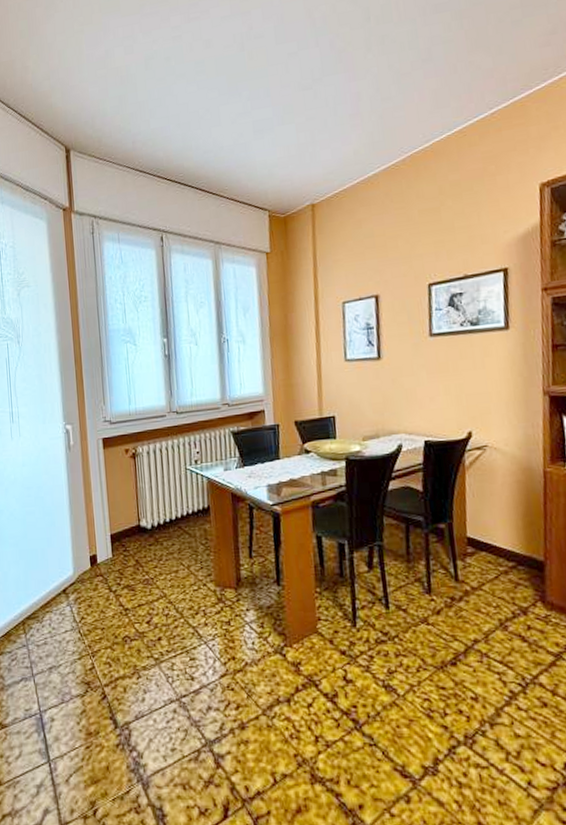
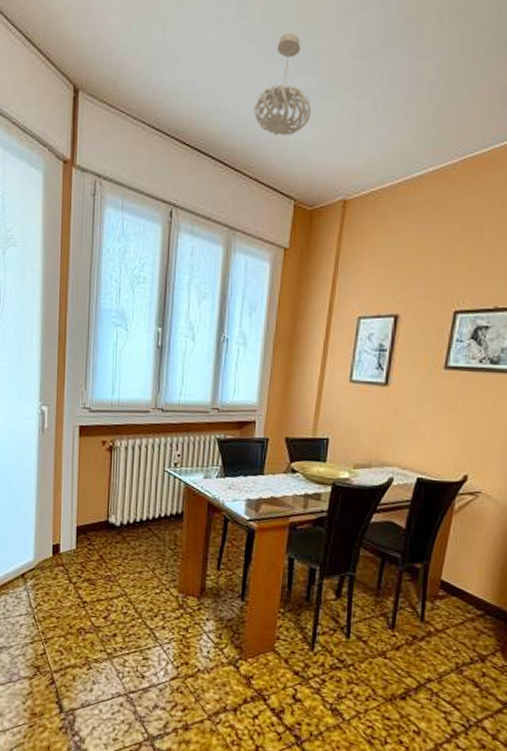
pendant light: none [221,77,271,161] -> present [254,33,311,135]

